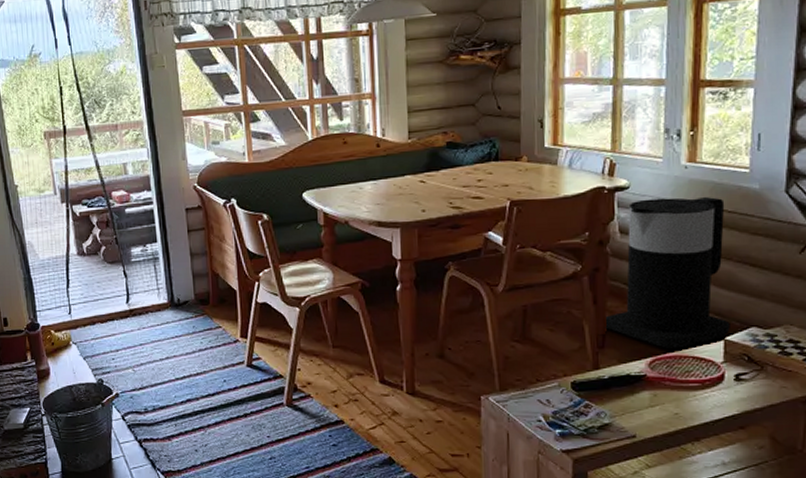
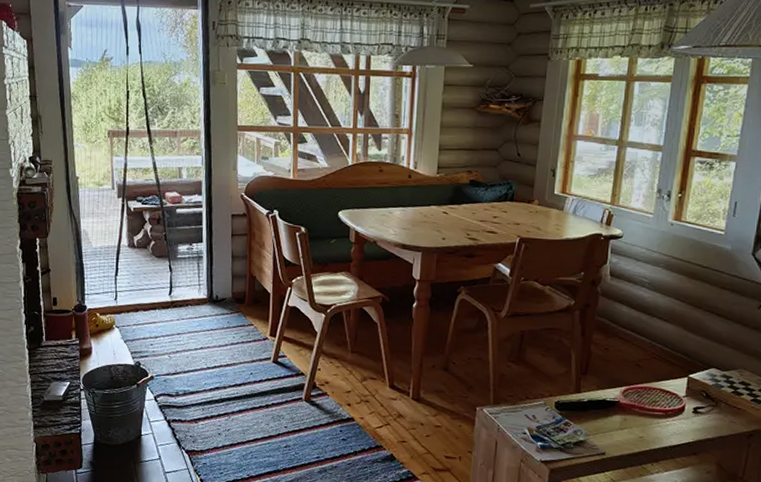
trash can: present [603,197,730,348] -> none [588,248,701,381]

